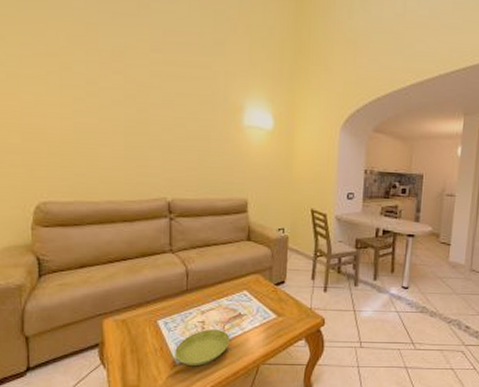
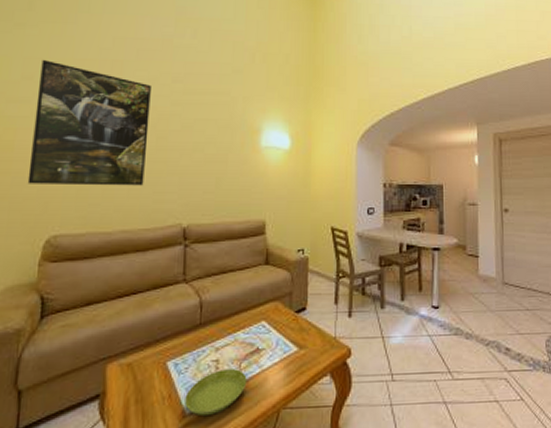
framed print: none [11,17,129,159] -> present [27,59,151,186]

